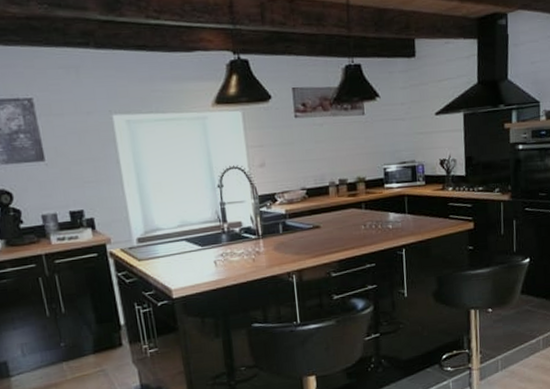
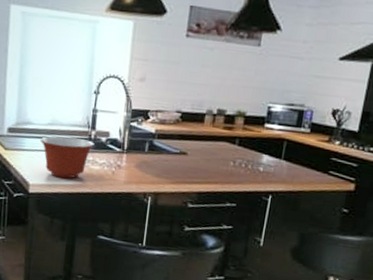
mixing bowl: none [172,233,229,277] -> present [40,136,94,179]

